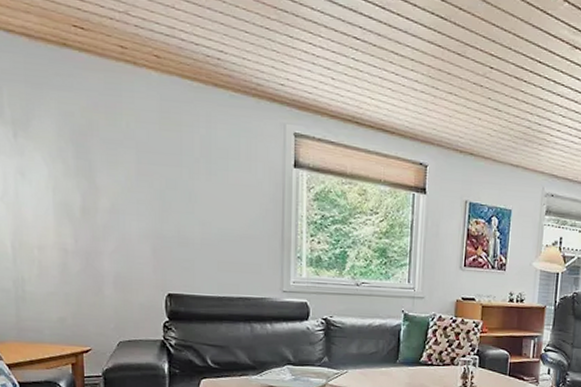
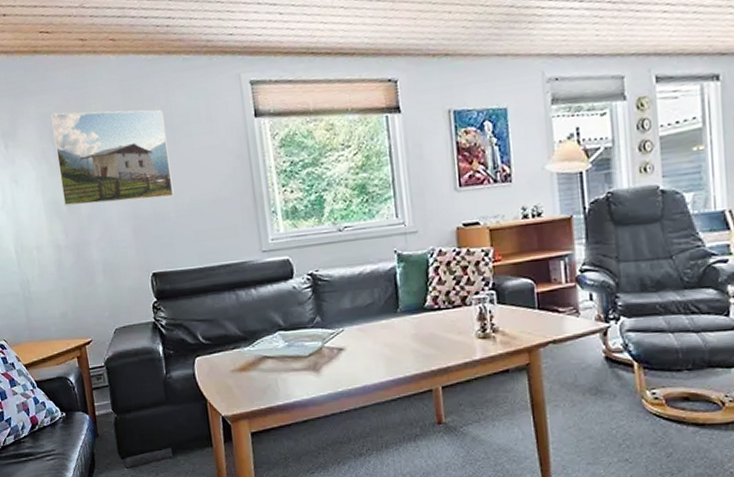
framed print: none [75,113,202,225] -> present [51,109,174,207]

